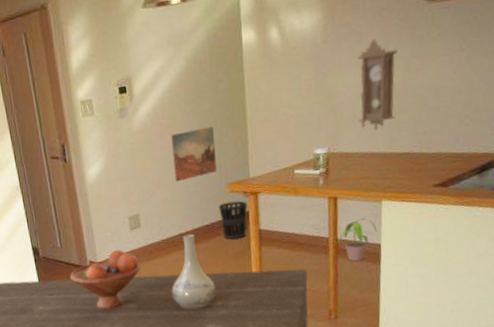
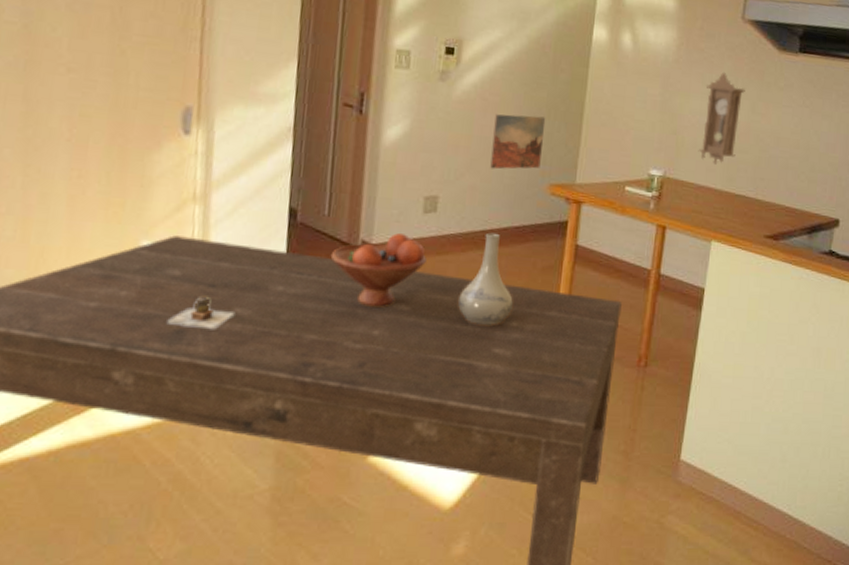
wastebasket: present [219,201,248,240] -> none [534,205,568,251]
potted plant: present [337,218,378,261] -> none [660,255,703,303]

